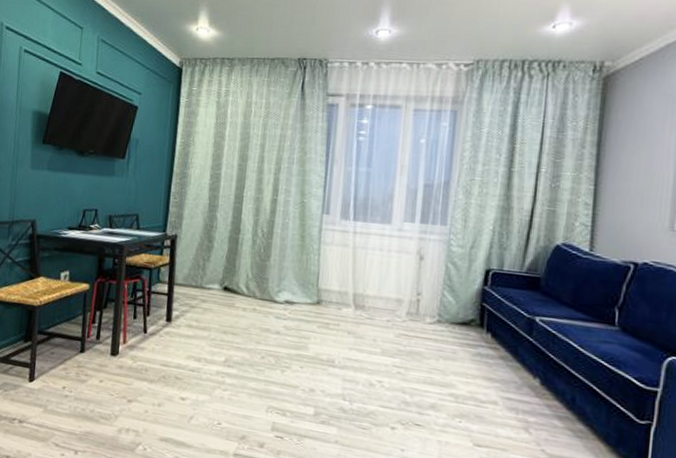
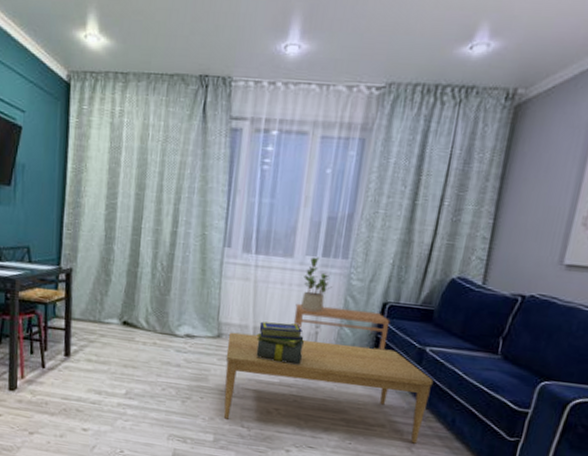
coffee table: none [324,298,547,424] -> present [223,332,434,444]
stack of books: none [356,288,407,333] -> present [256,321,305,364]
side table: none [393,269,495,320] -> present [293,303,390,350]
potted plant: none [401,223,432,279] -> present [301,256,332,312]

